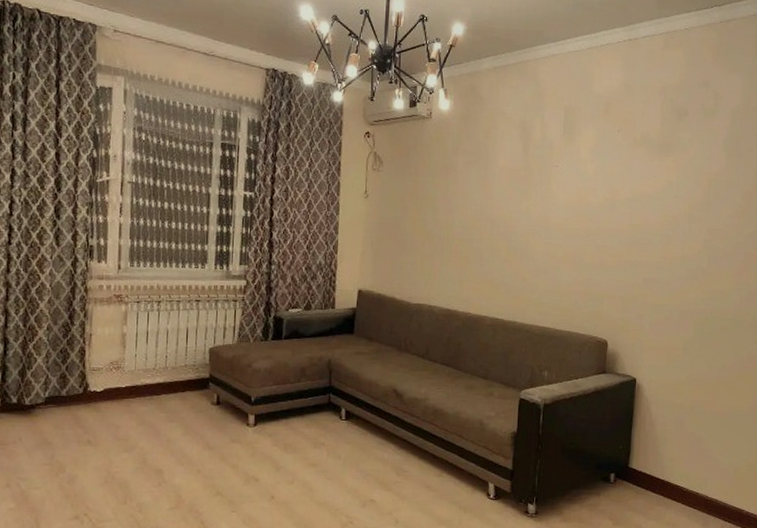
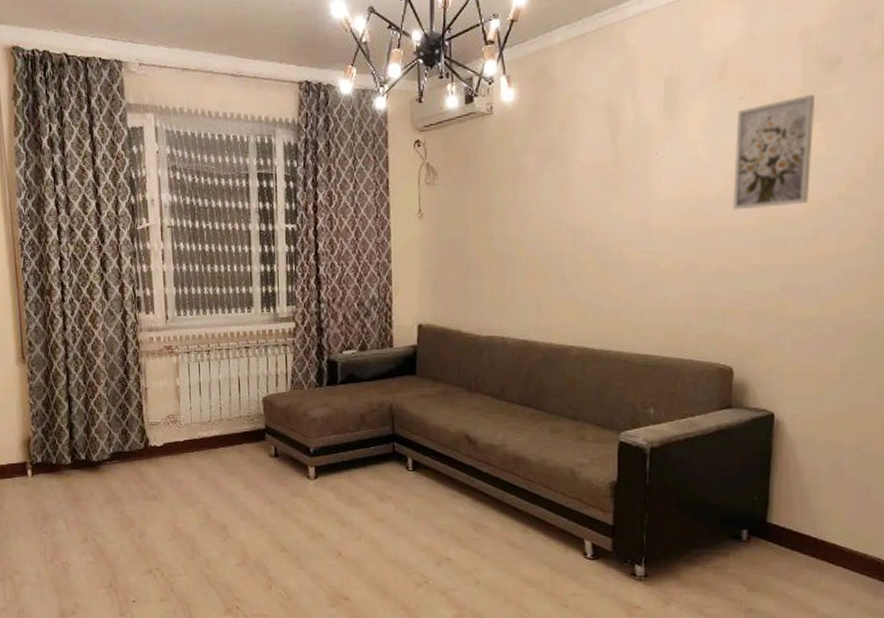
wall art: none [611,134,669,217] -> present [733,94,815,211]

